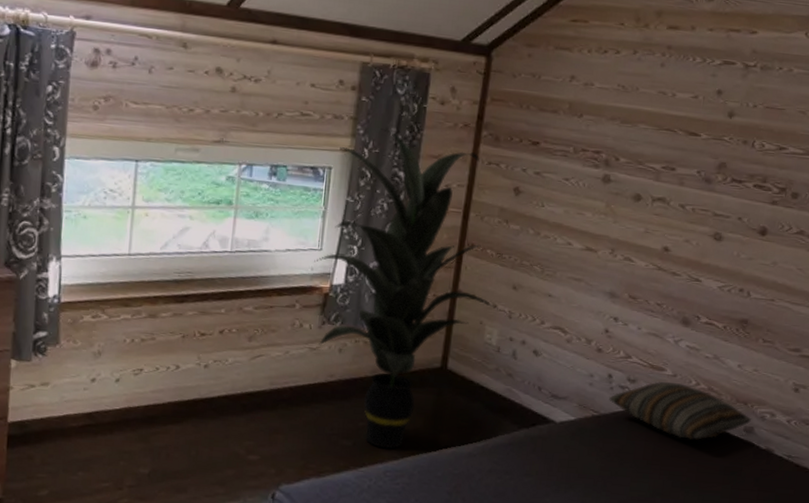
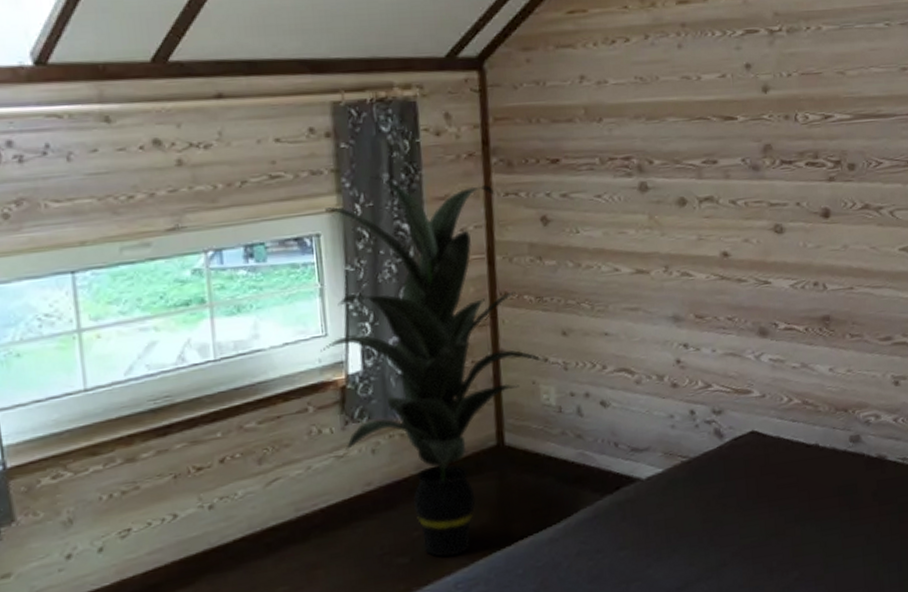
pillow: present [609,381,751,440] -> none [696,403,855,466]

